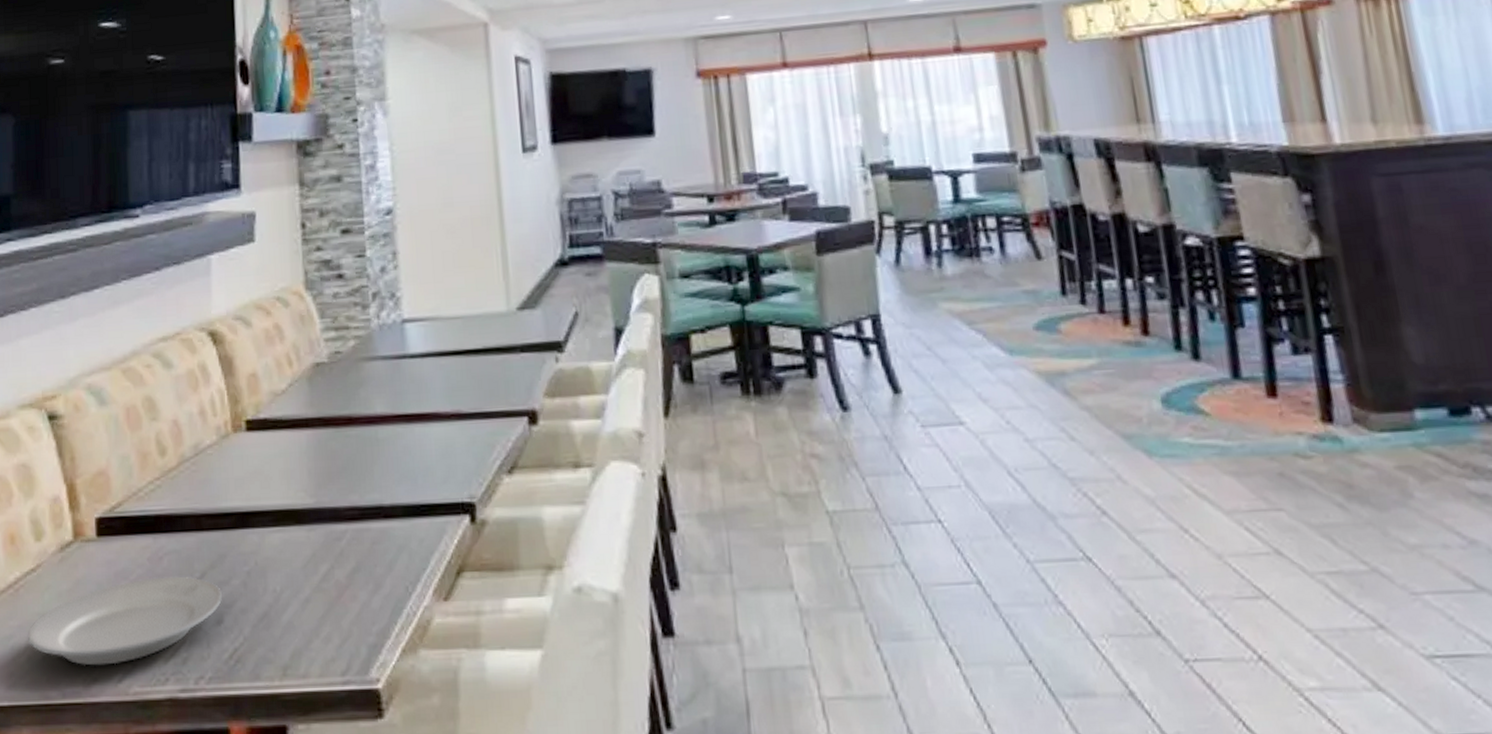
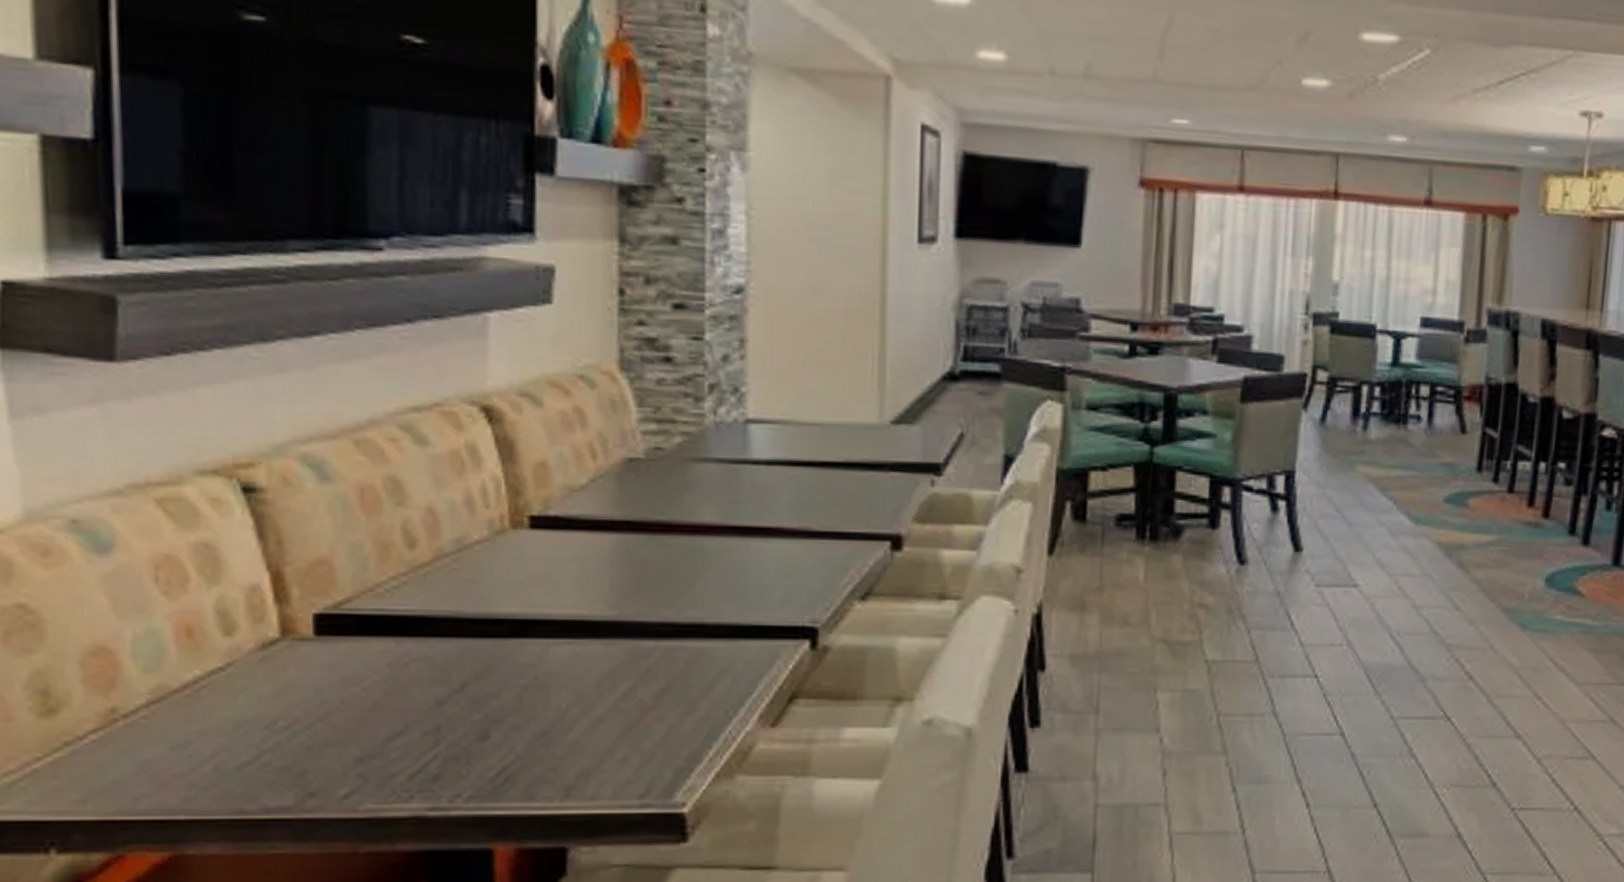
plate: present [27,576,223,666] -> none [213,685,490,779]

